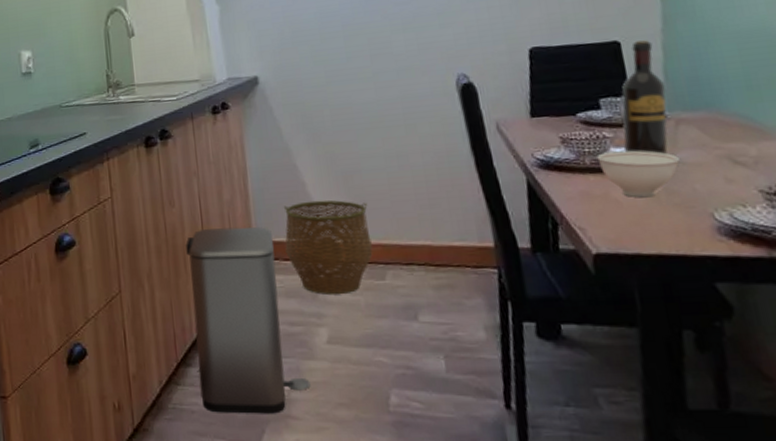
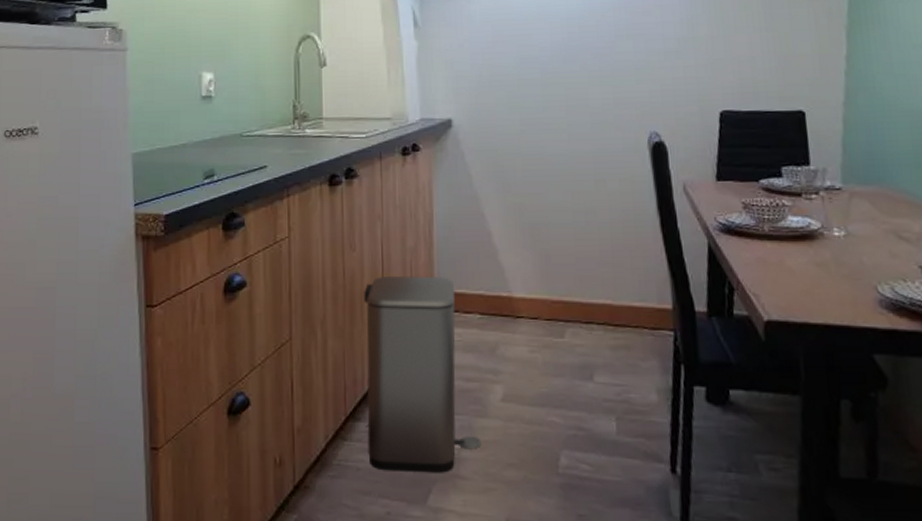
basket: present [283,200,373,294] -> none [466,252,555,350]
bowl: present [597,150,680,198] -> none [775,220,850,268]
wine bottle: present [621,40,668,154] -> none [800,112,843,225]

